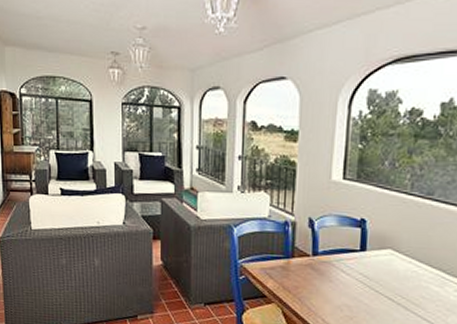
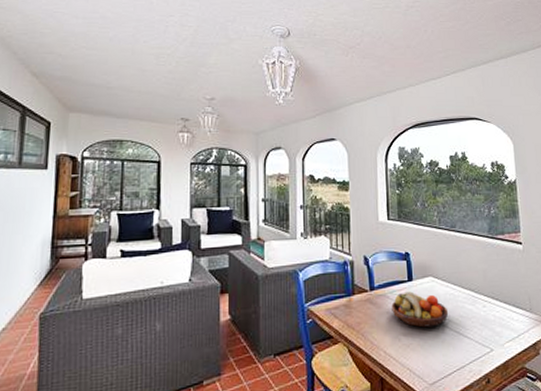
fruit bowl: none [336,262,407,304] -> present [391,291,449,328]

